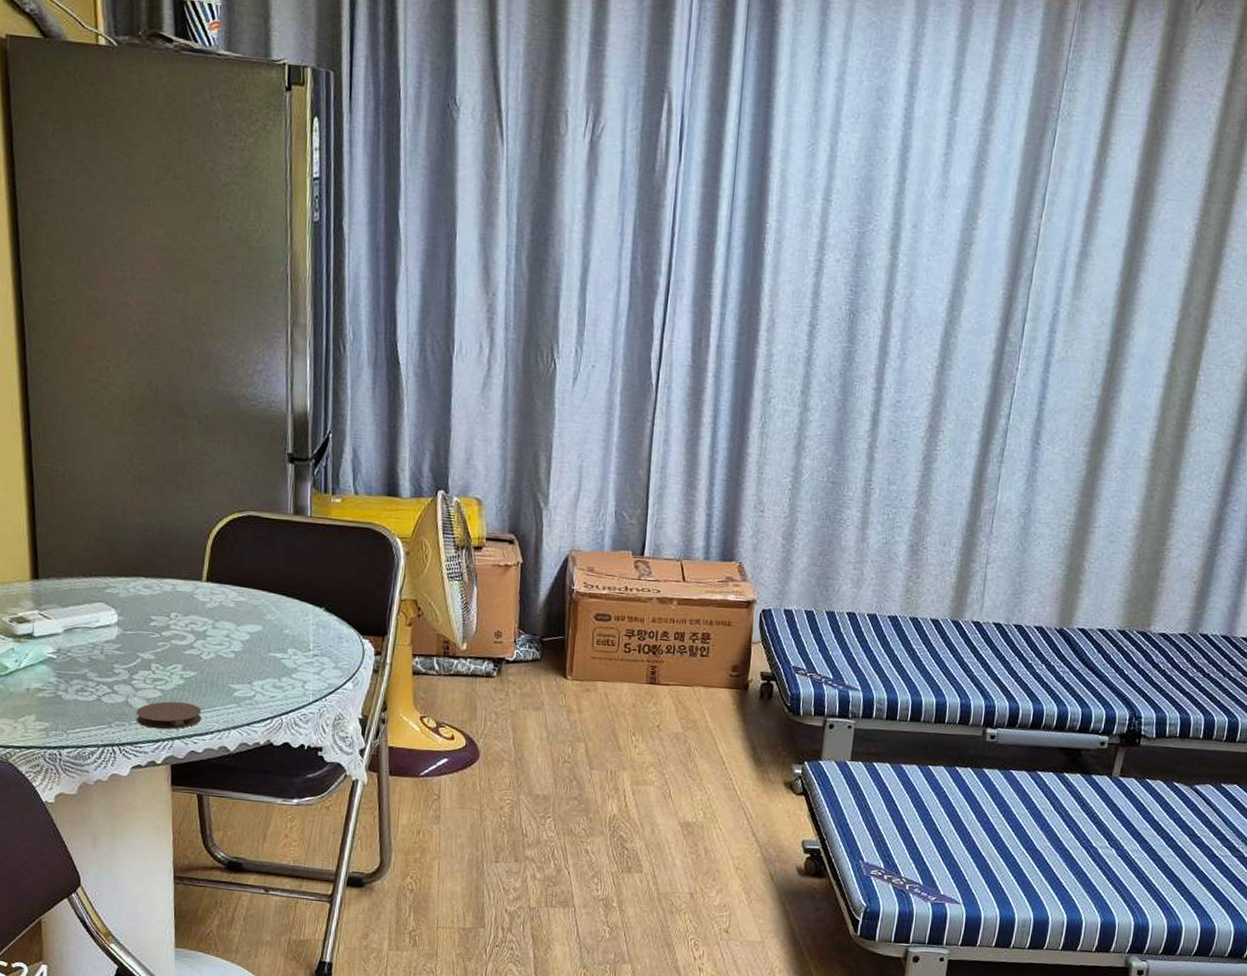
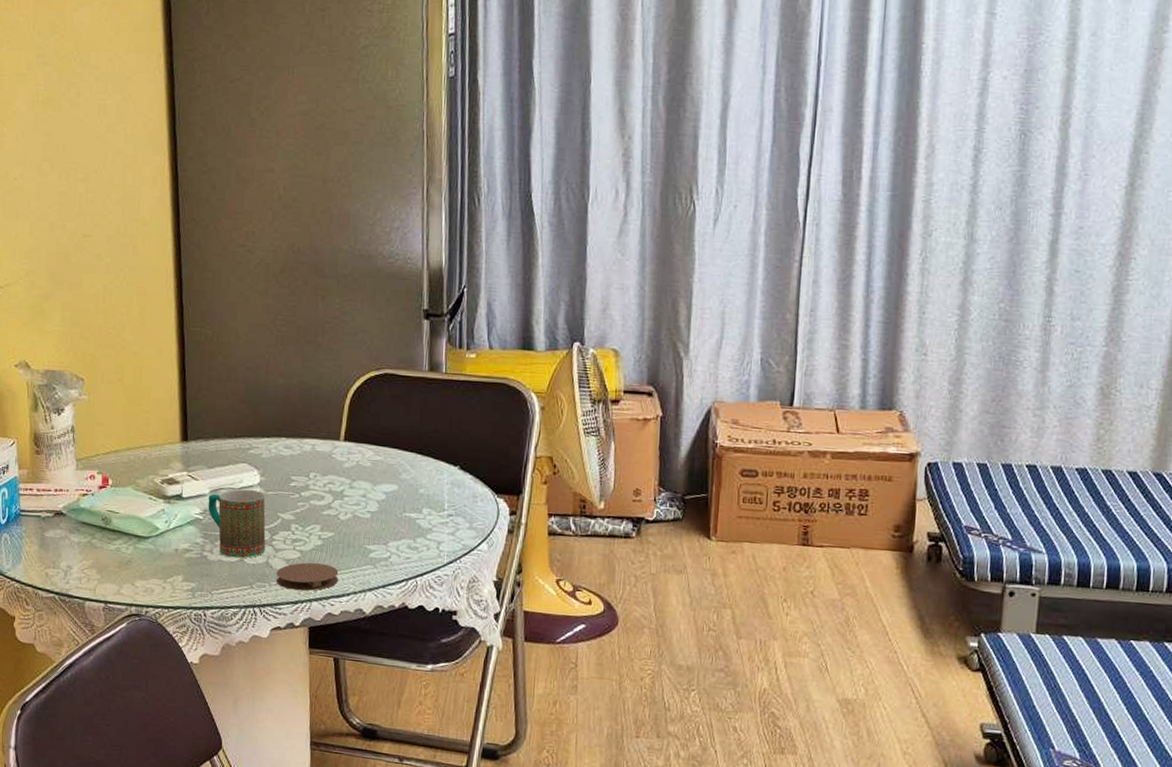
mug: none [62,628,125,698] -> present [208,489,266,559]

